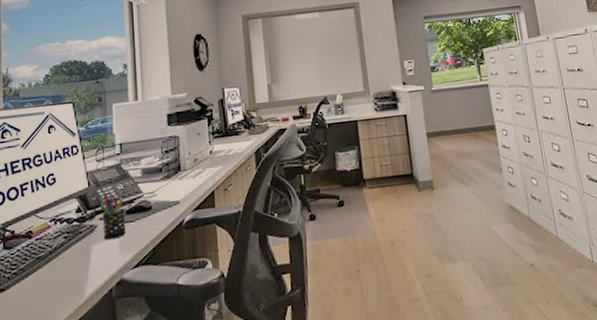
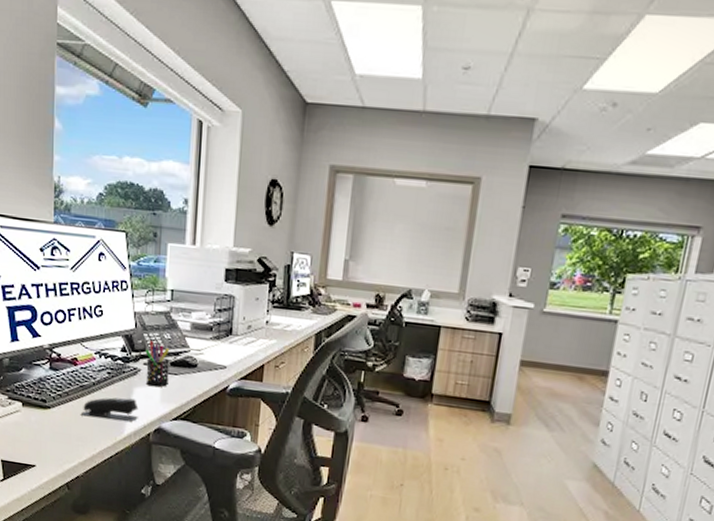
stapler: none [38,257,99,289] -> present [80,397,139,422]

